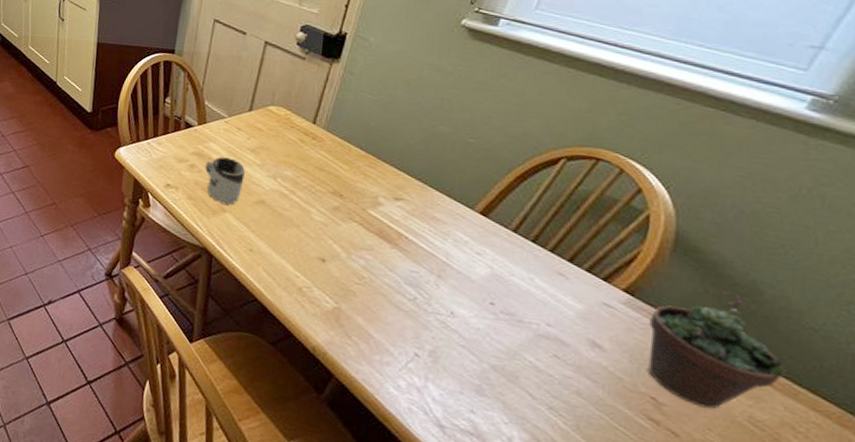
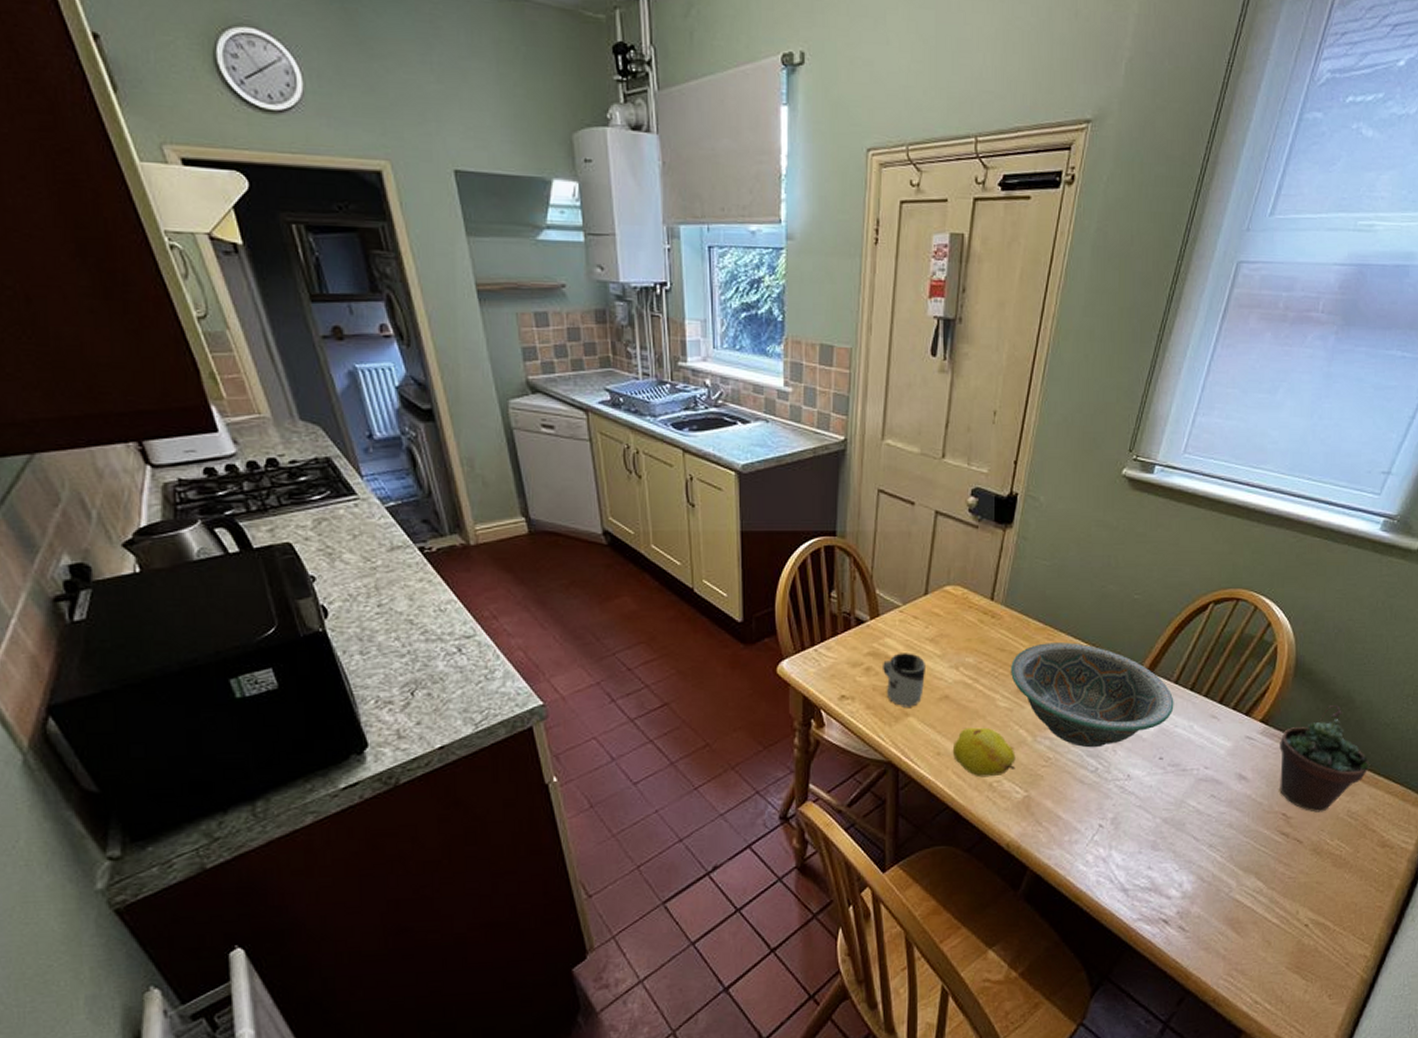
fruit: none [264,232,328,283] -> present [952,727,1016,778]
decorative bowl: none [328,169,512,278] -> present [1011,642,1174,748]

